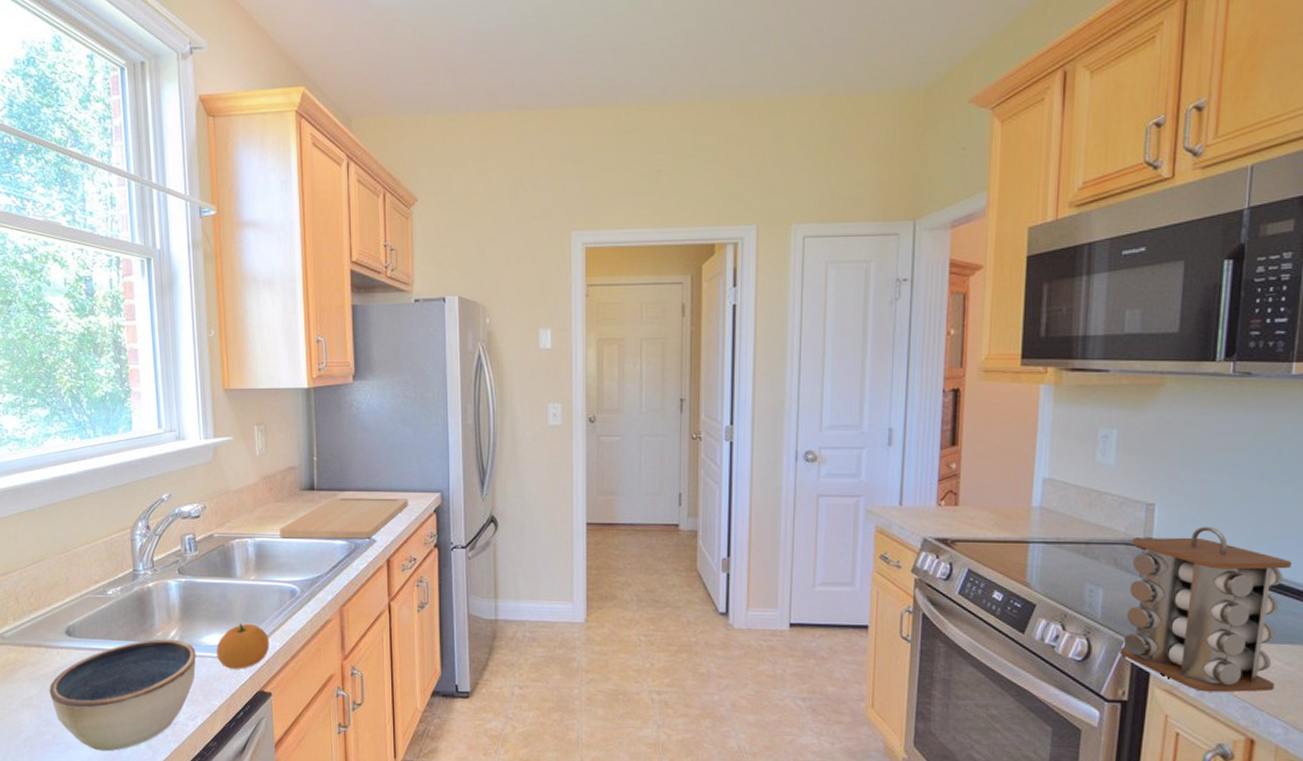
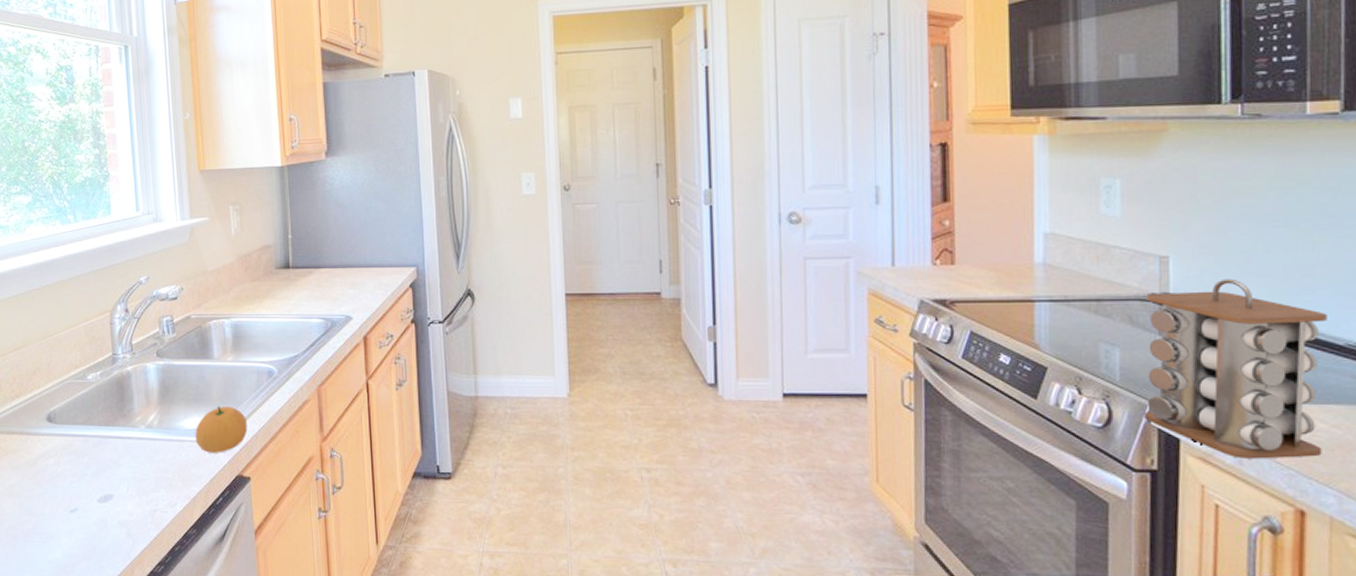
bowl: present [49,639,196,751] -> none [30,423,175,541]
cutting board: present [279,497,408,539] -> none [256,274,384,317]

